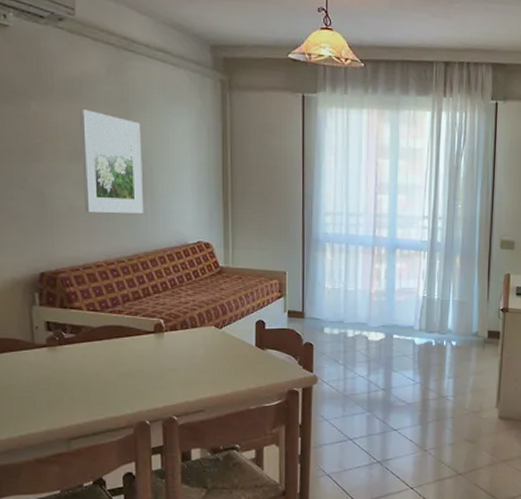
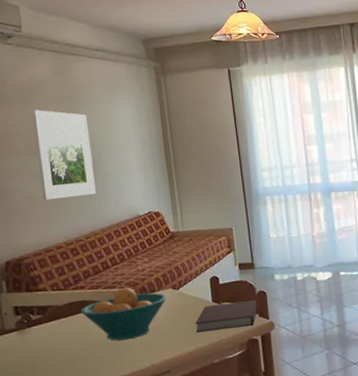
fruit bowl: none [116,317,209,372] -> present [80,286,168,341]
notebook: none [236,349,302,377] -> present [195,300,258,332]

